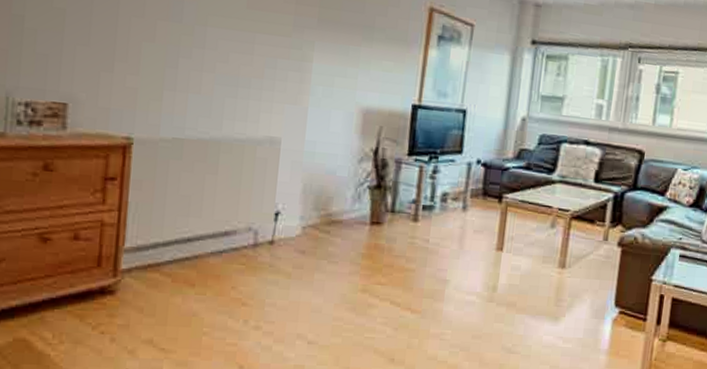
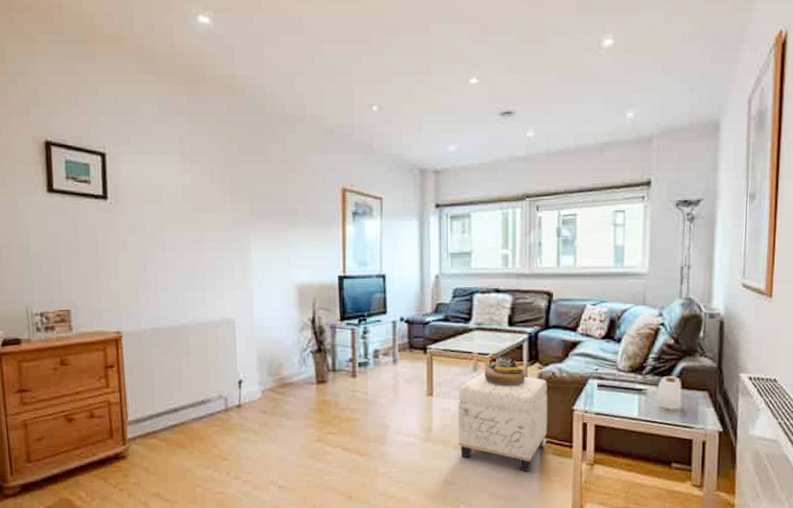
ottoman: none [524,230,628,345] -> present [458,372,548,473]
decorative bowl: none [562,214,606,248] -> present [484,356,526,386]

